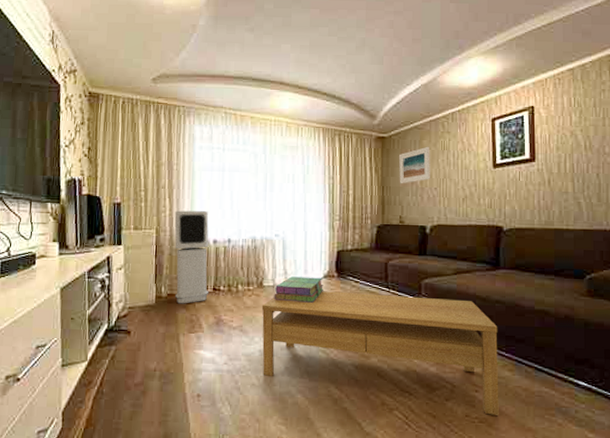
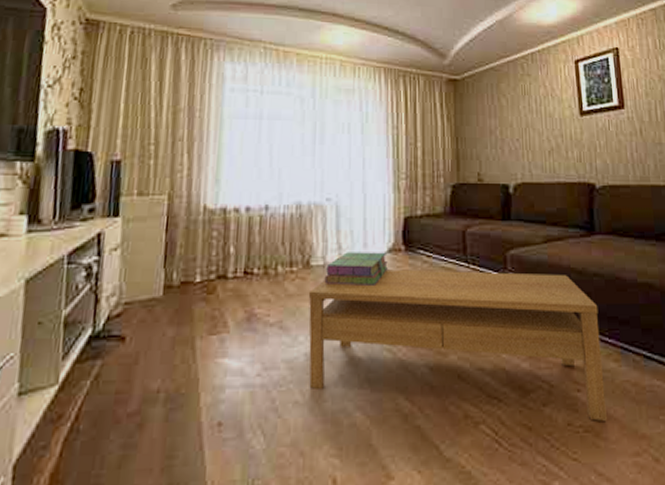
air purifier: present [174,210,209,304] -> none [192,168,241,295]
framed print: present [399,146,430,184] -> none [475,90,511,135]

